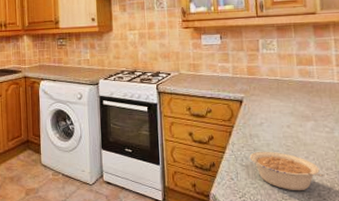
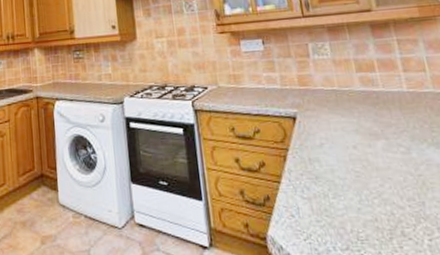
legume: present [249,151,325,191] -> none [311,179,407,230]

